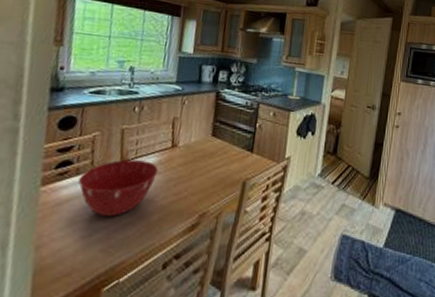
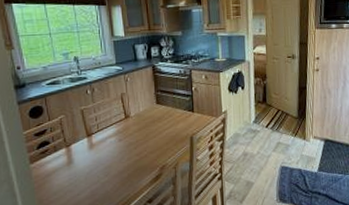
mixing bowl: present [78,159,159,216] -> none [58,132,120,179]

